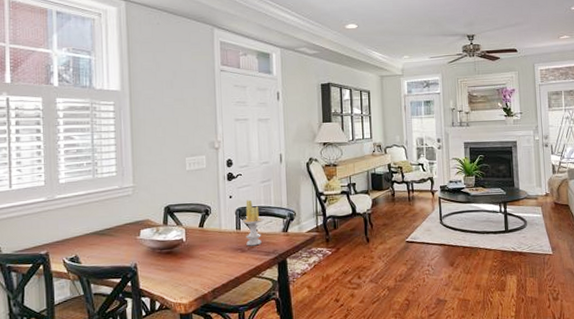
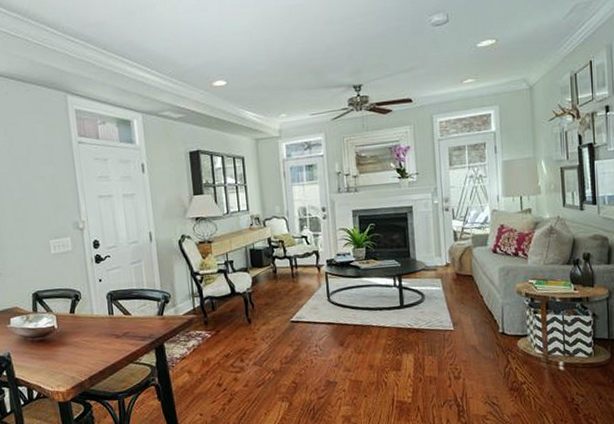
candle: present [240,199,265,246] -> none [113,282,139,332]

